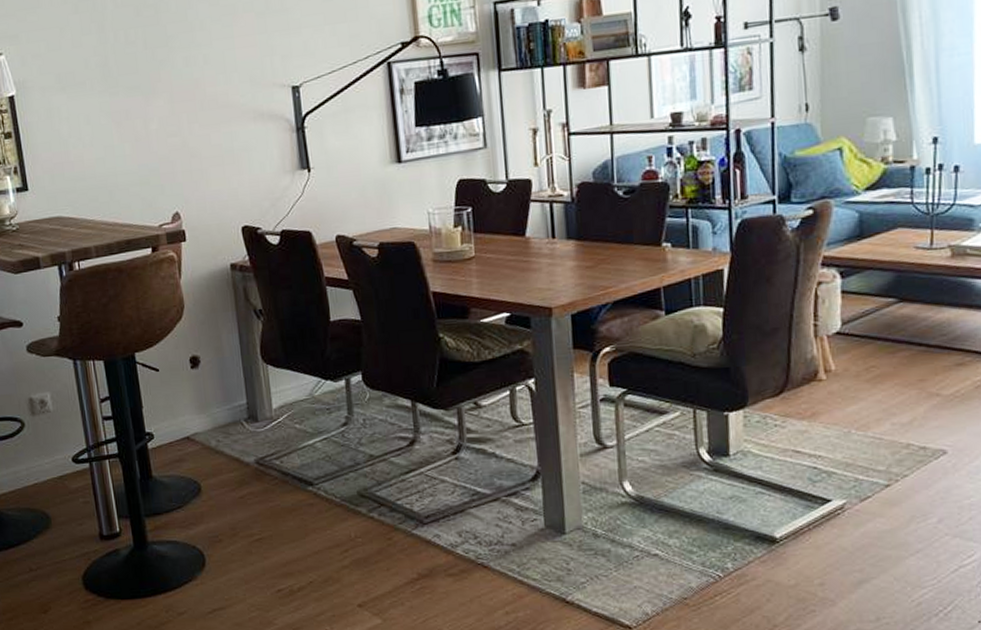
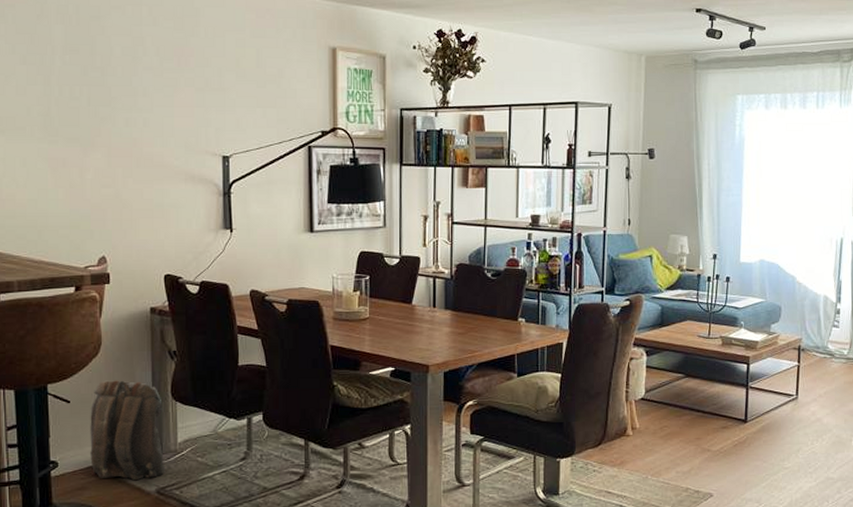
backpack: none [179,344,263,451] -> present [90,380,165,481]

